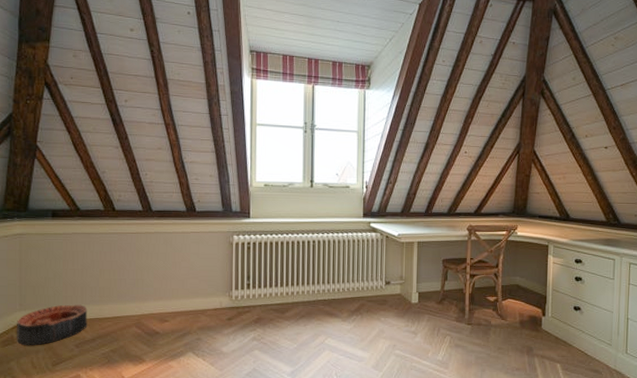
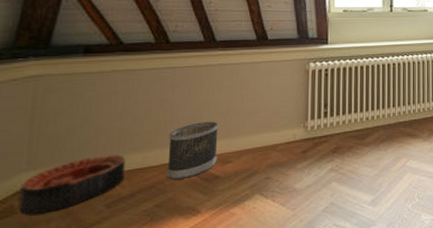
wastebasket: none [118,283,157,331] -> present [166,121,219,180]

